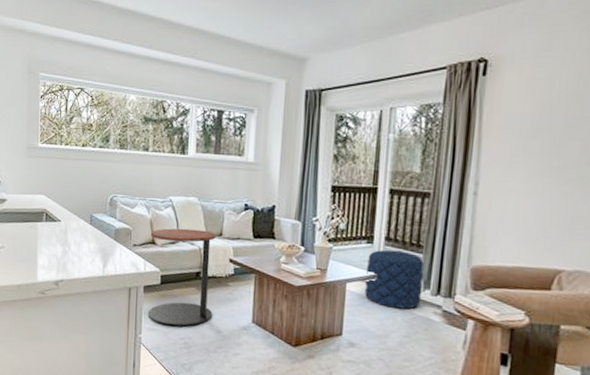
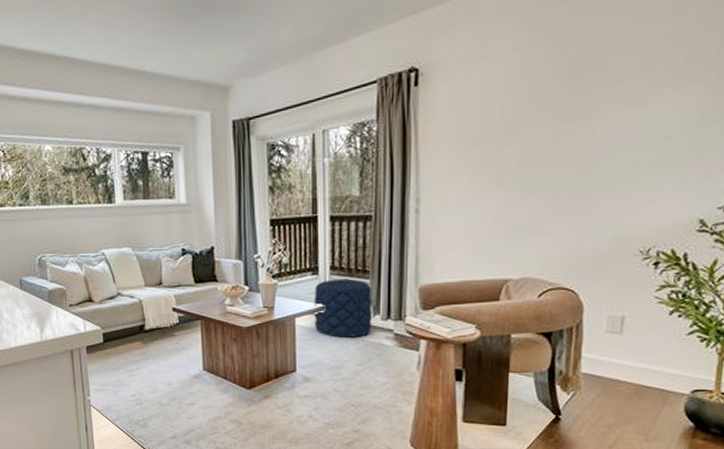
side table: present [147,228,216,327] -> none [87,281,162,384]

